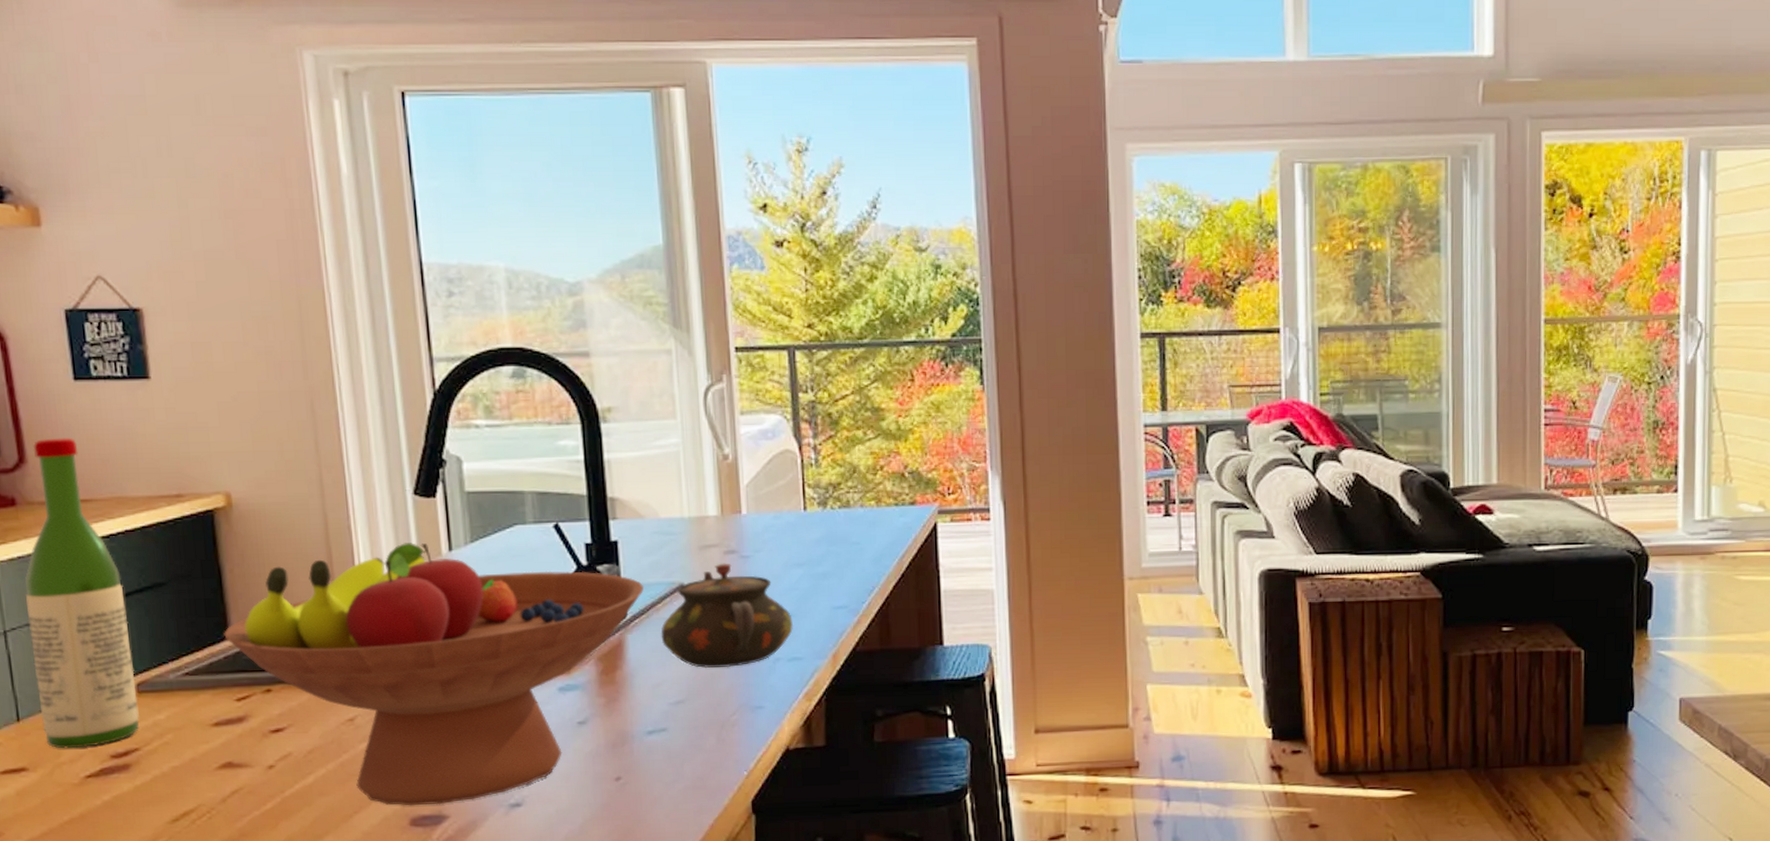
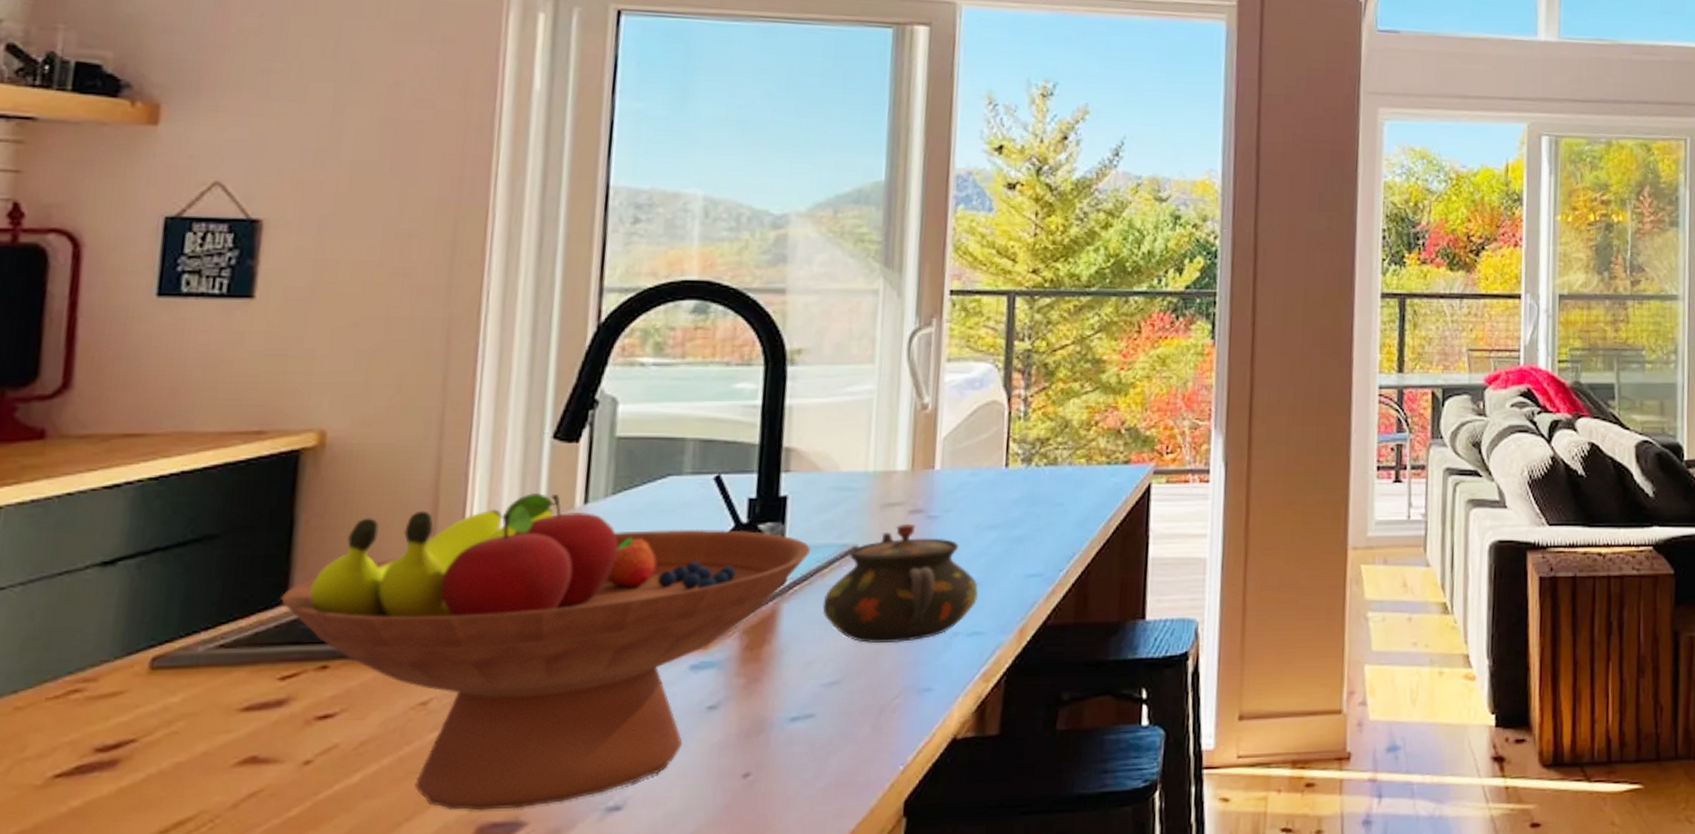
wine bottle: present [24,438,139,749] -> none [10,361,163,740]

